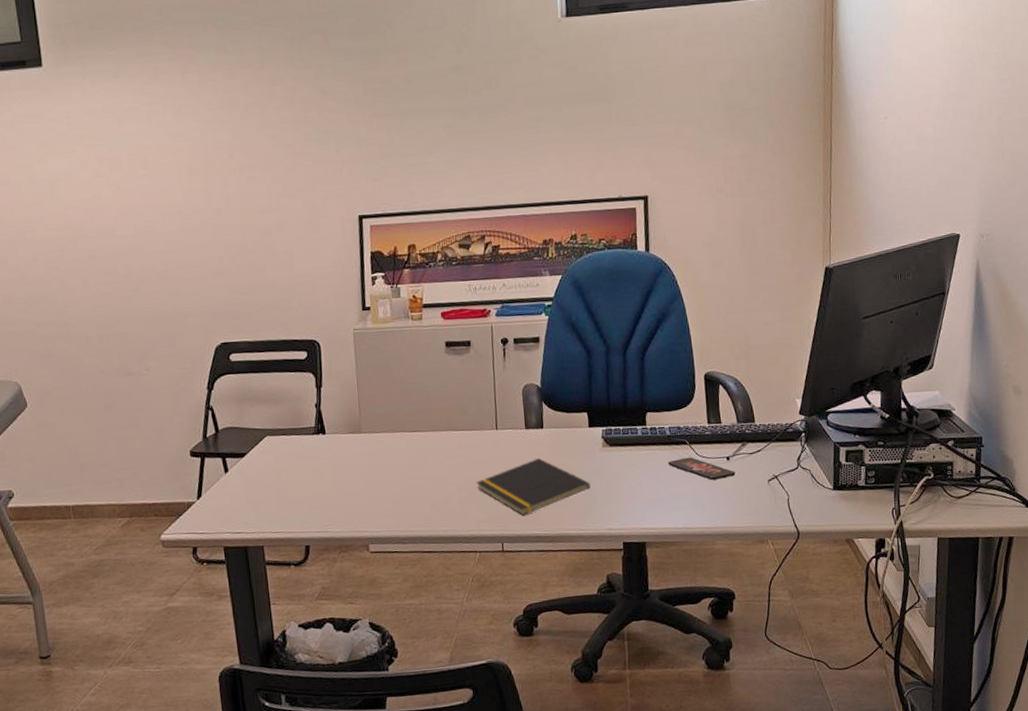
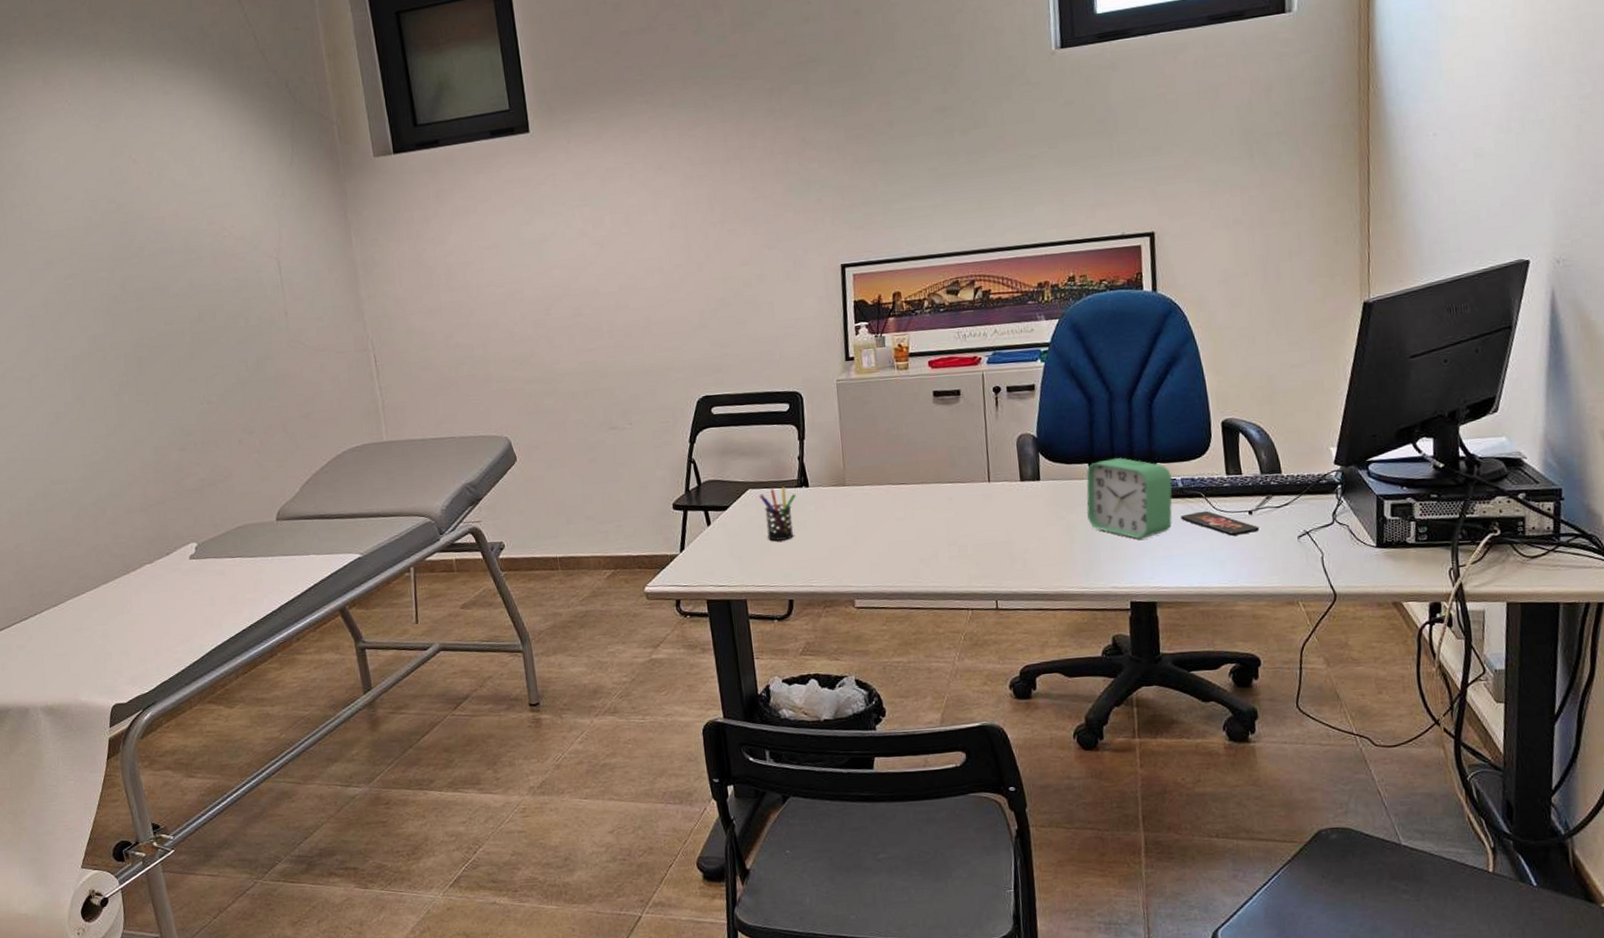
pen holder: none [276,434,313,487] -> present [758,487,796,541]
notepad: present [476,458,590,515] -> none [968,512,1093,572]
alarm clock: none [584,407,661,484] -> present [1086,458,1172,539]

